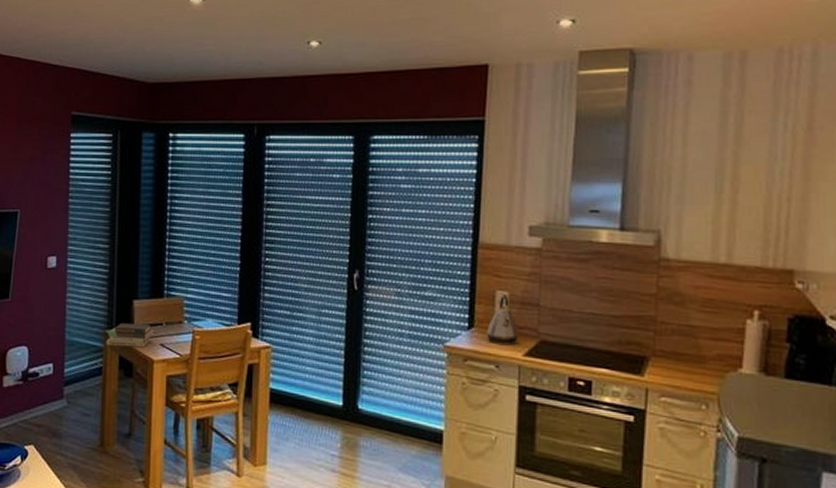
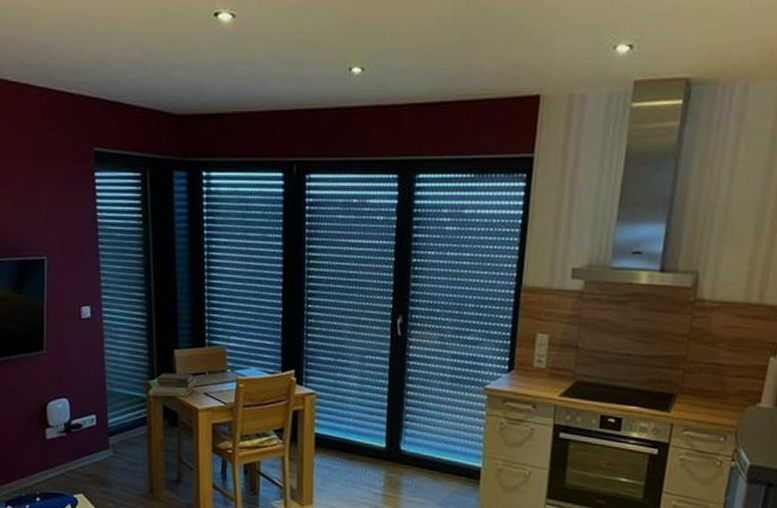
kettle: present [487,294,520,346] -> none [525,337,557,387]

